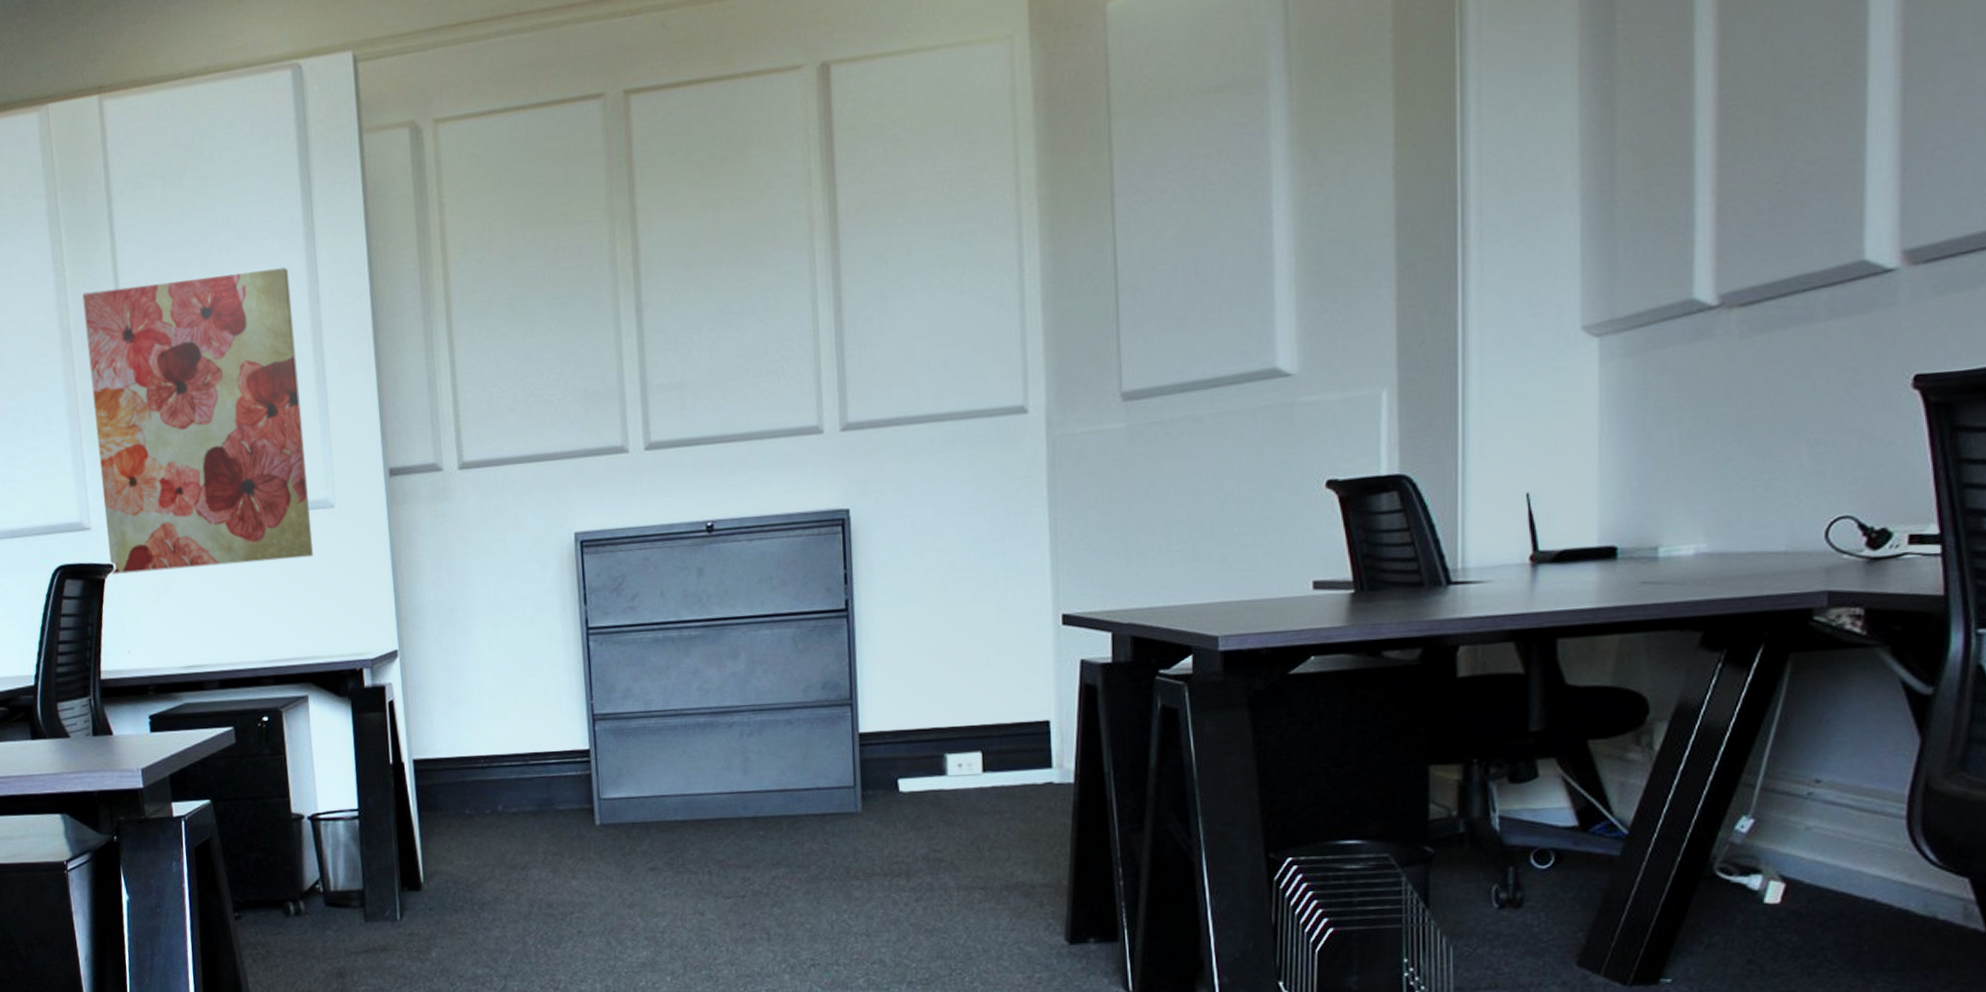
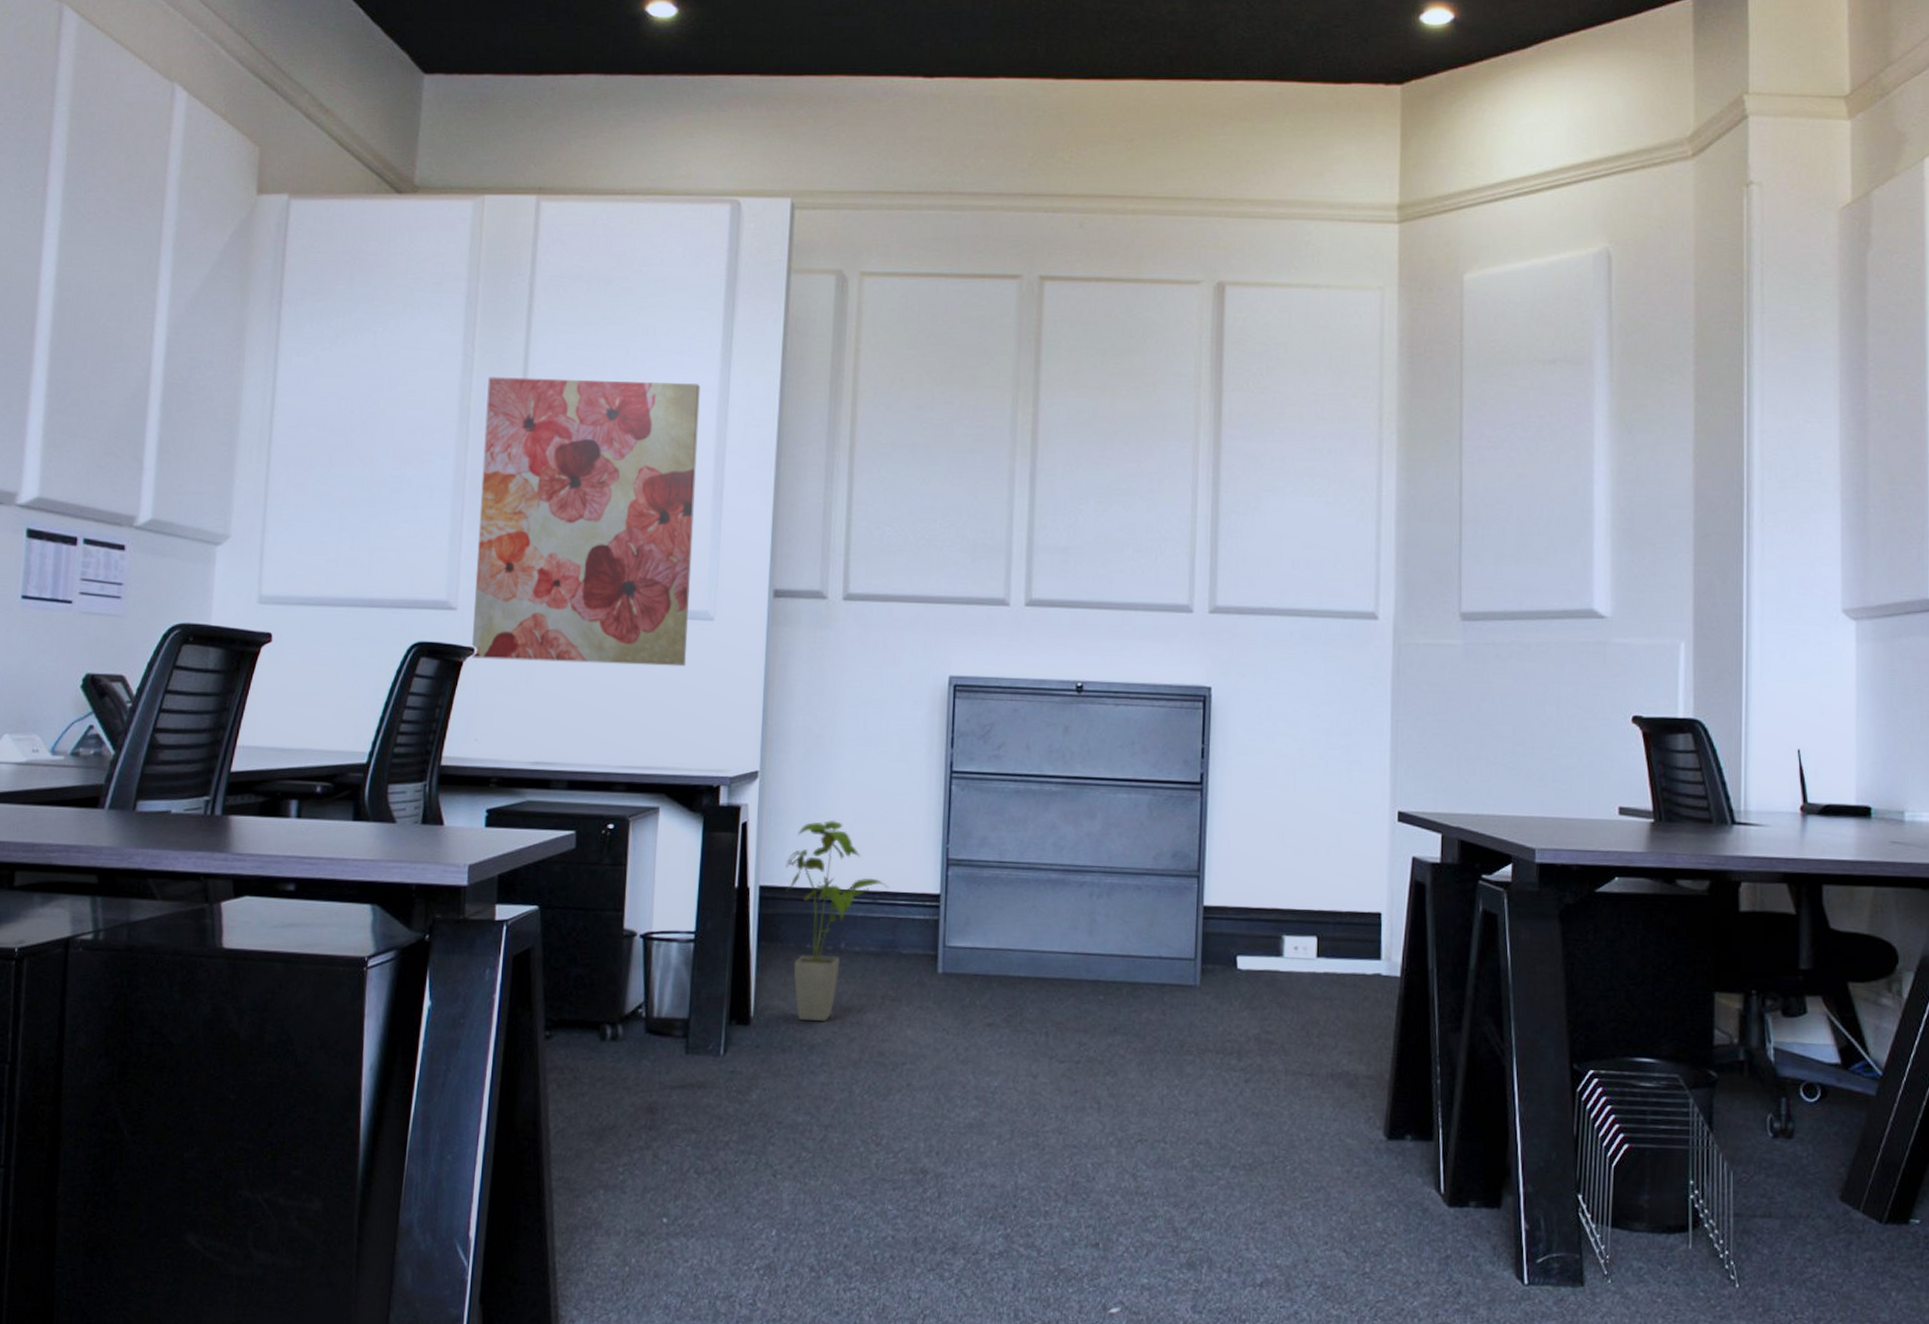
house plant: none [435,688,539,881] -> present [786,819,889,1021]

